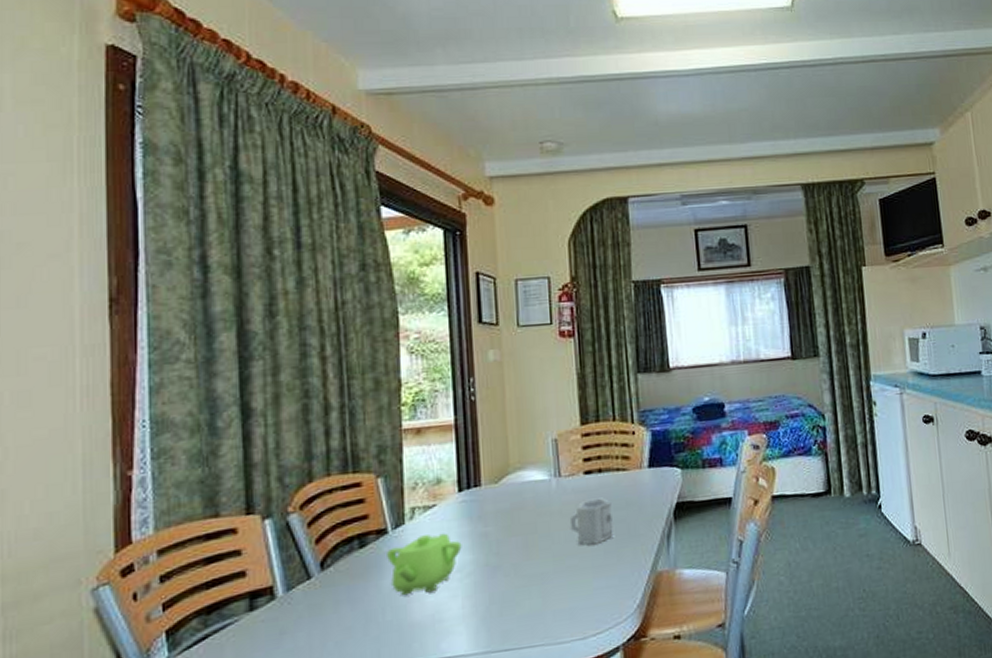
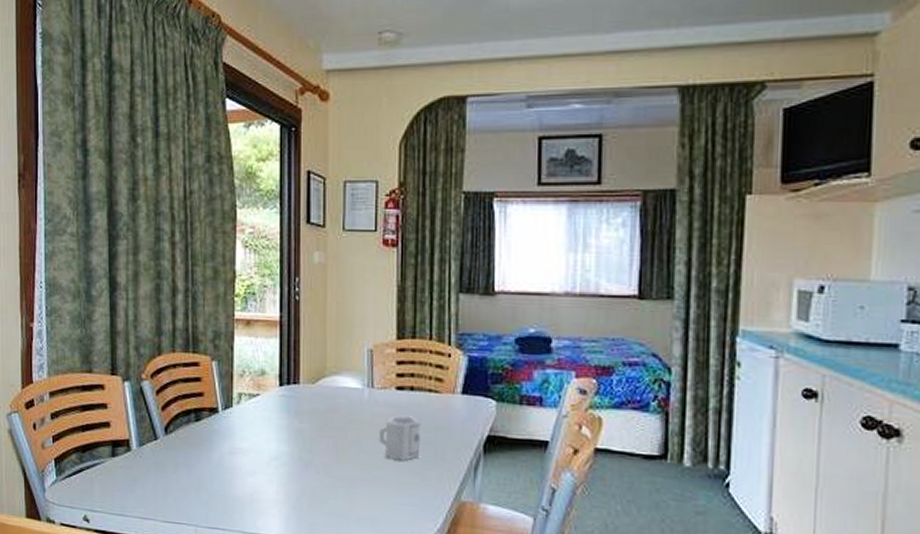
teapot: present [387,533,462,595] -> none [217,420,280,473]

